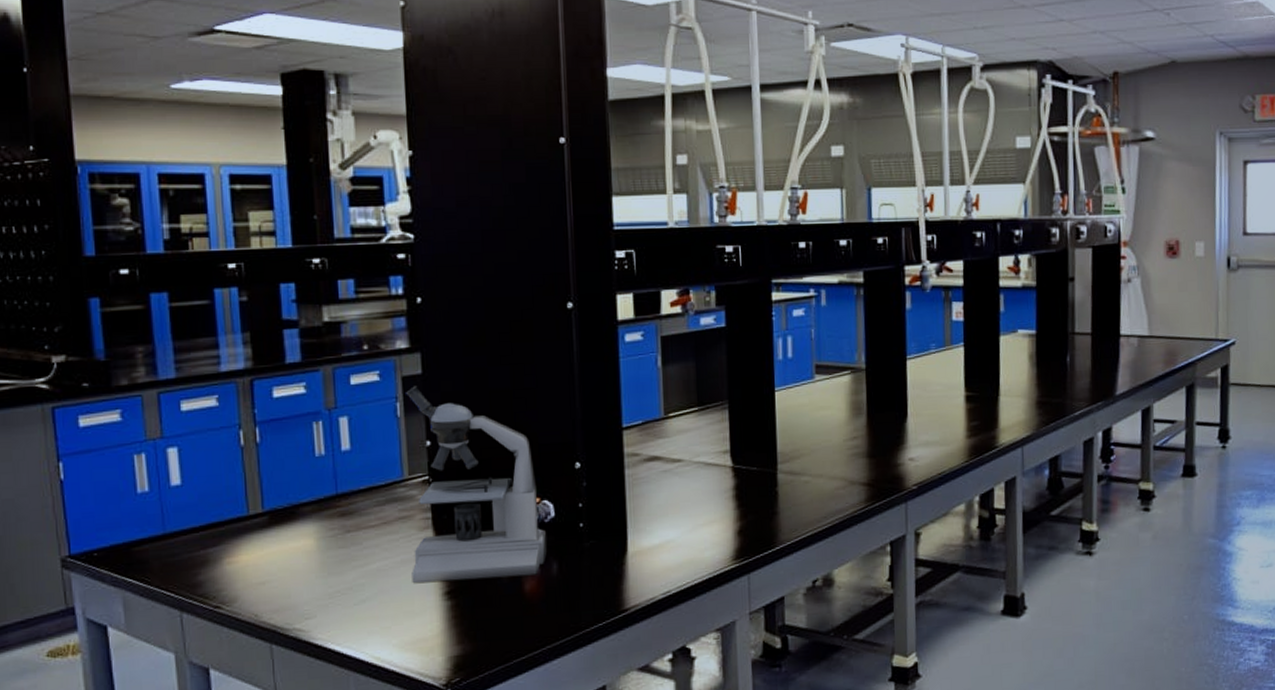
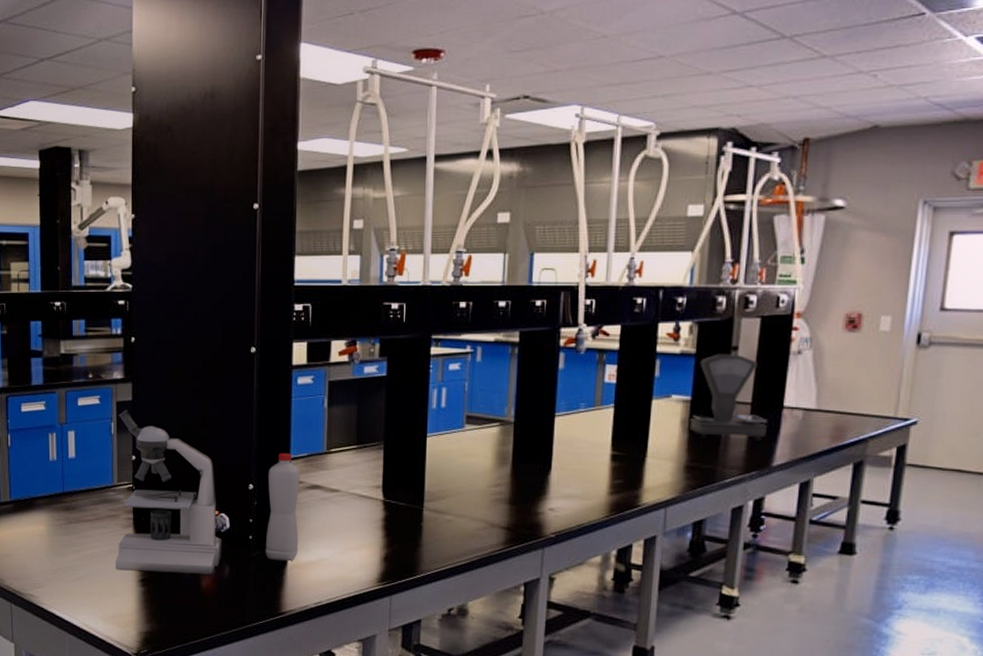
bottle: none [598,422,640,549] -> present [265,453,300,562]
scale: none [1037,285,1108,373] -> present [690,354,767,441]

